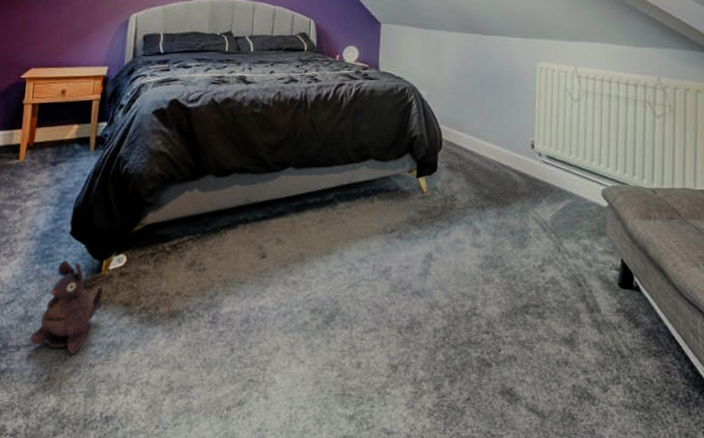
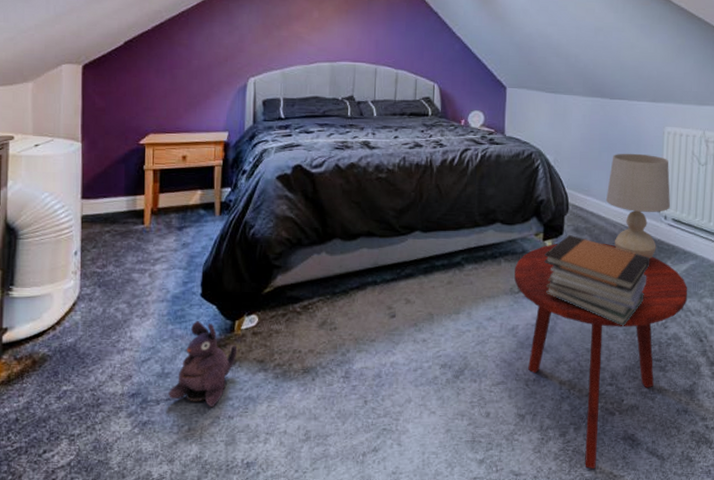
side table: none [387,180,565,427] -> present [514,243,688,469]
book stack: none [418,171,525,269] -> present [544,234,650,326]
table lamp: none [480,88,545,197] -> present [606,153,671,259]

